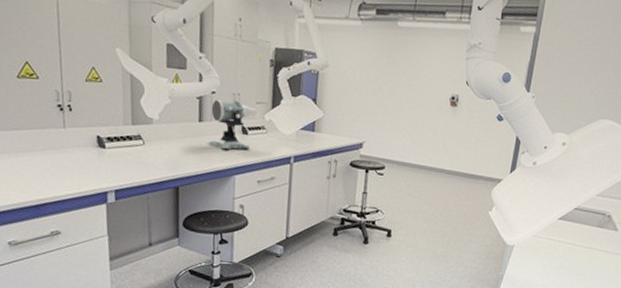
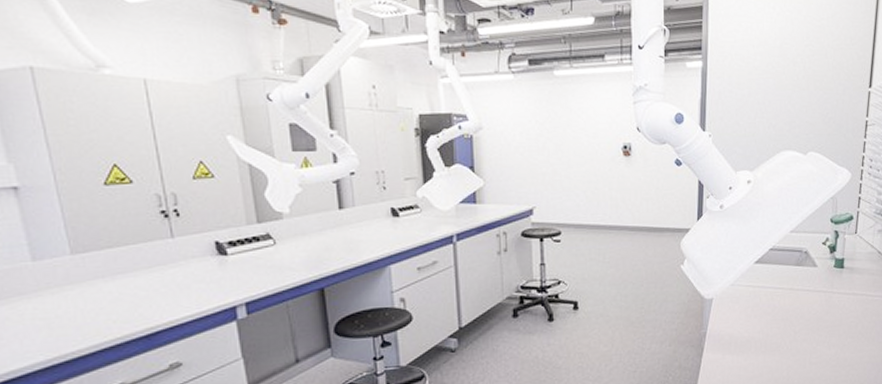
microscope: present [208,100,257,150] -> none [352,180,407,238]

